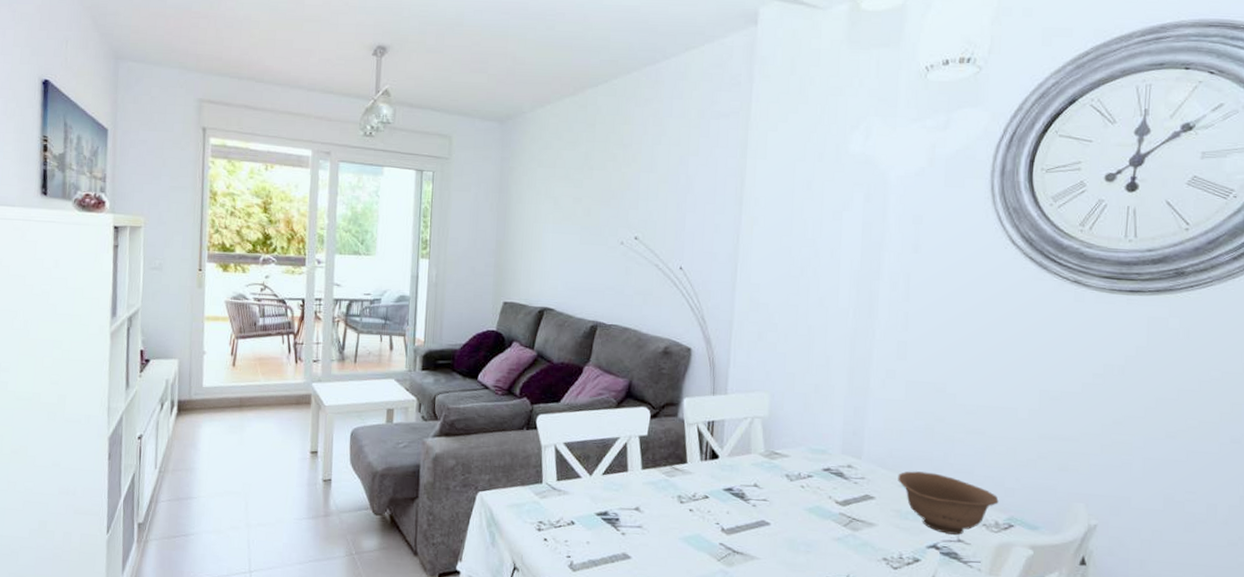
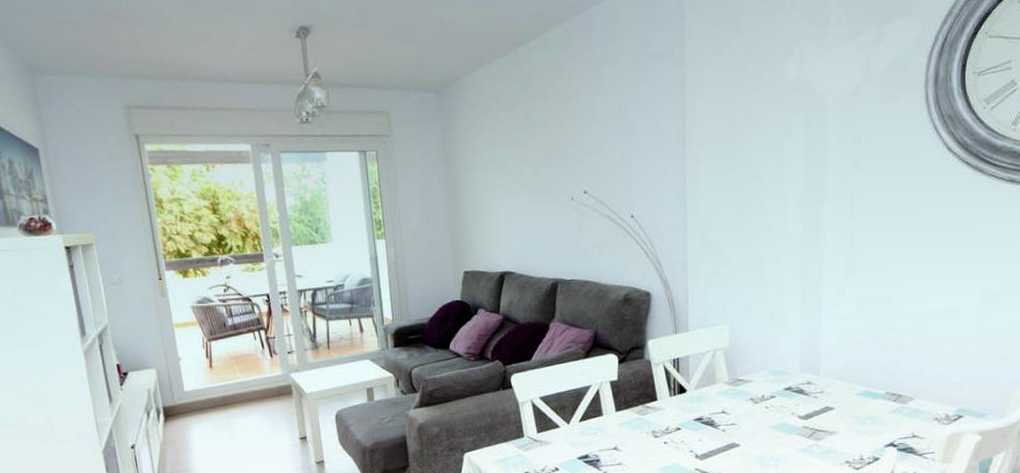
bowl: present [898,471,999,535] -> none [854,378,948,432]

